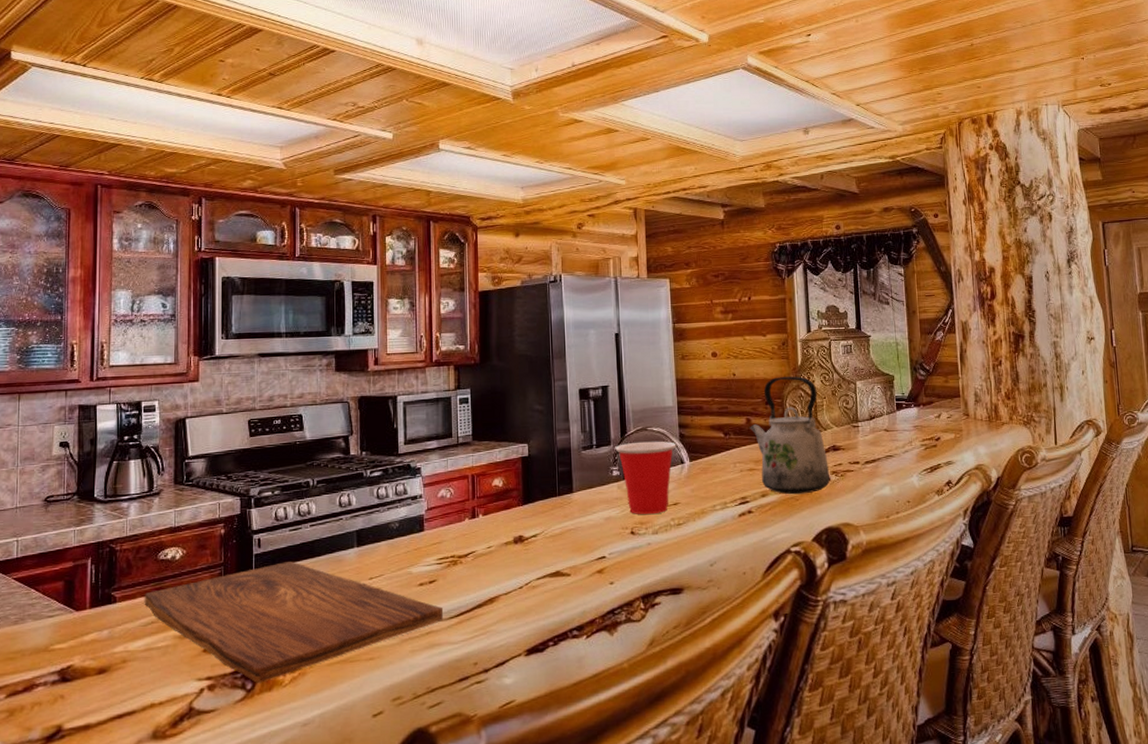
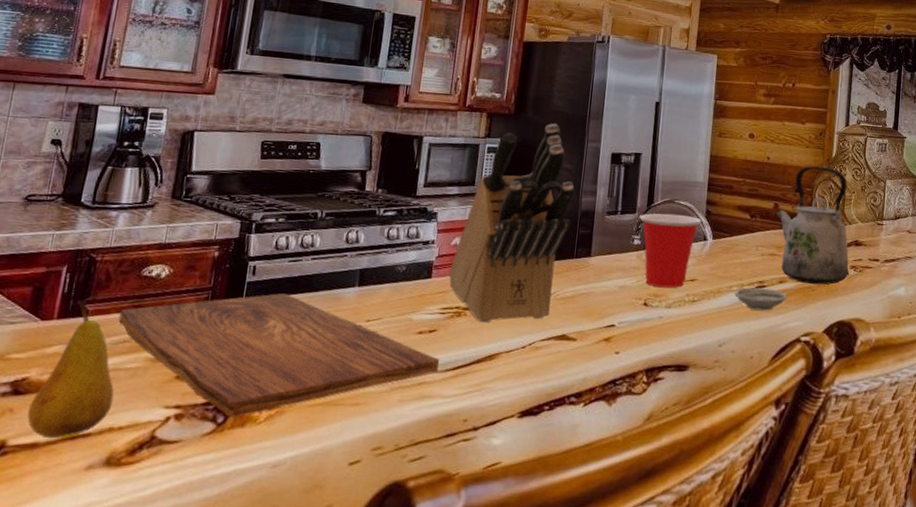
fruit: none [76,588,151,720] -> present [27,300,114,439]
knife block: none [440,367,550,569] -> present [449,123,575,323]
saucer: none [719,504,772,526] -> present [734,287,788,311]

